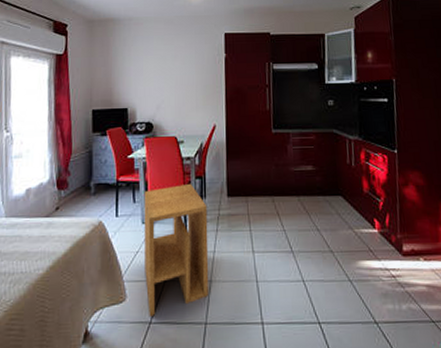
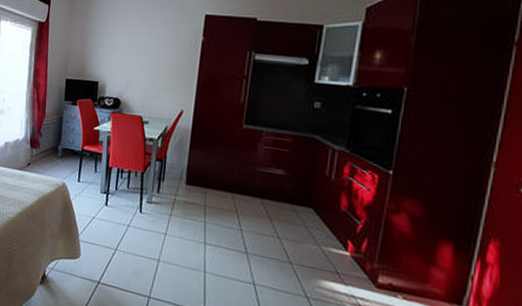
side table: present [144,184,209,316] -> none [98,163,164,278]

